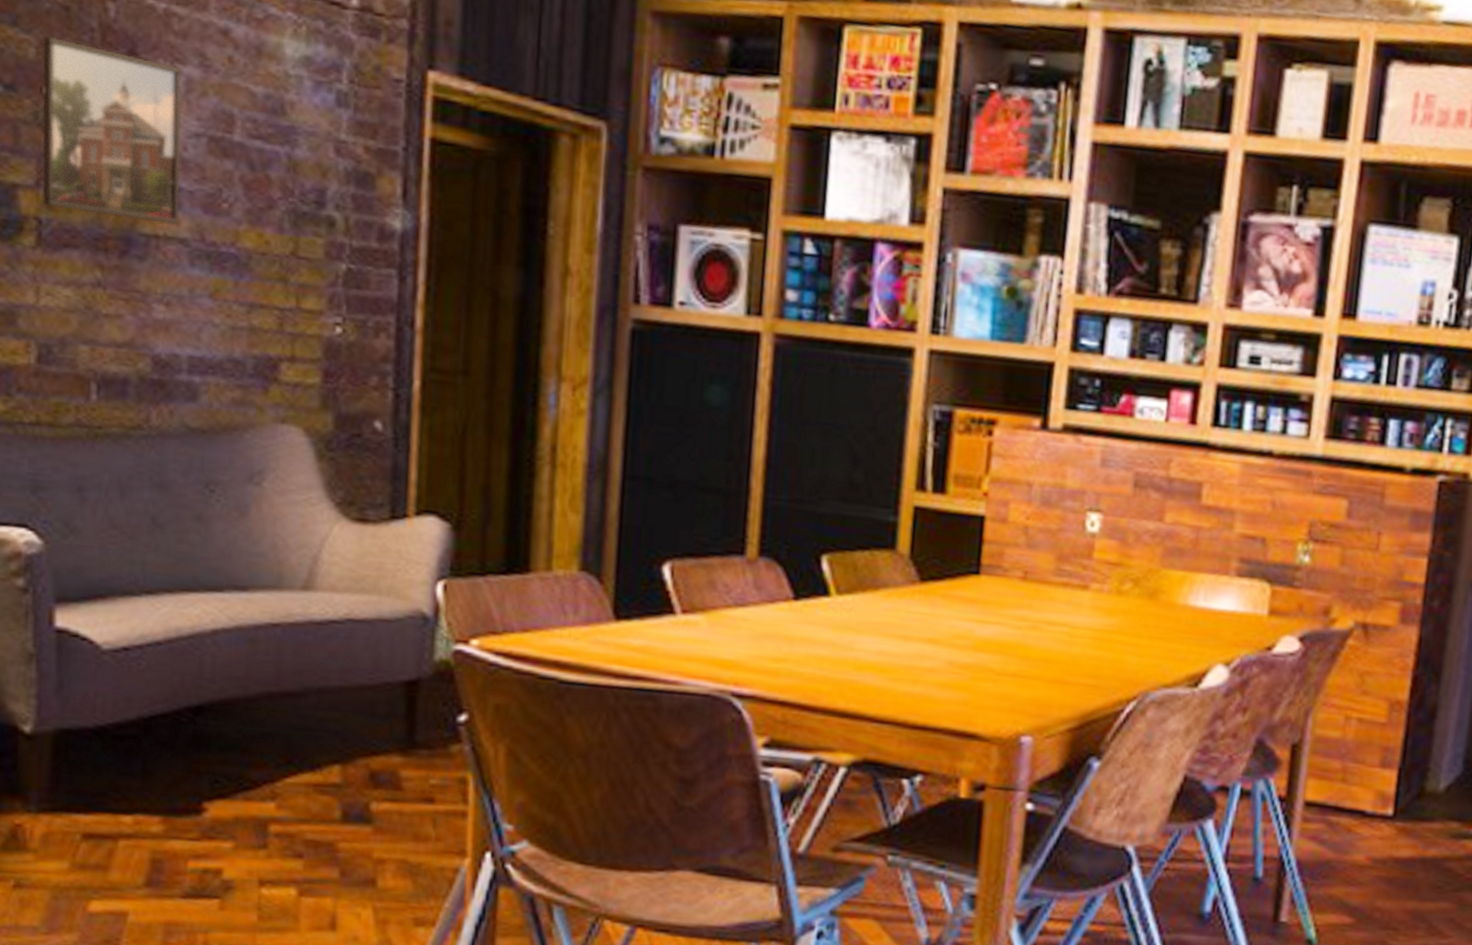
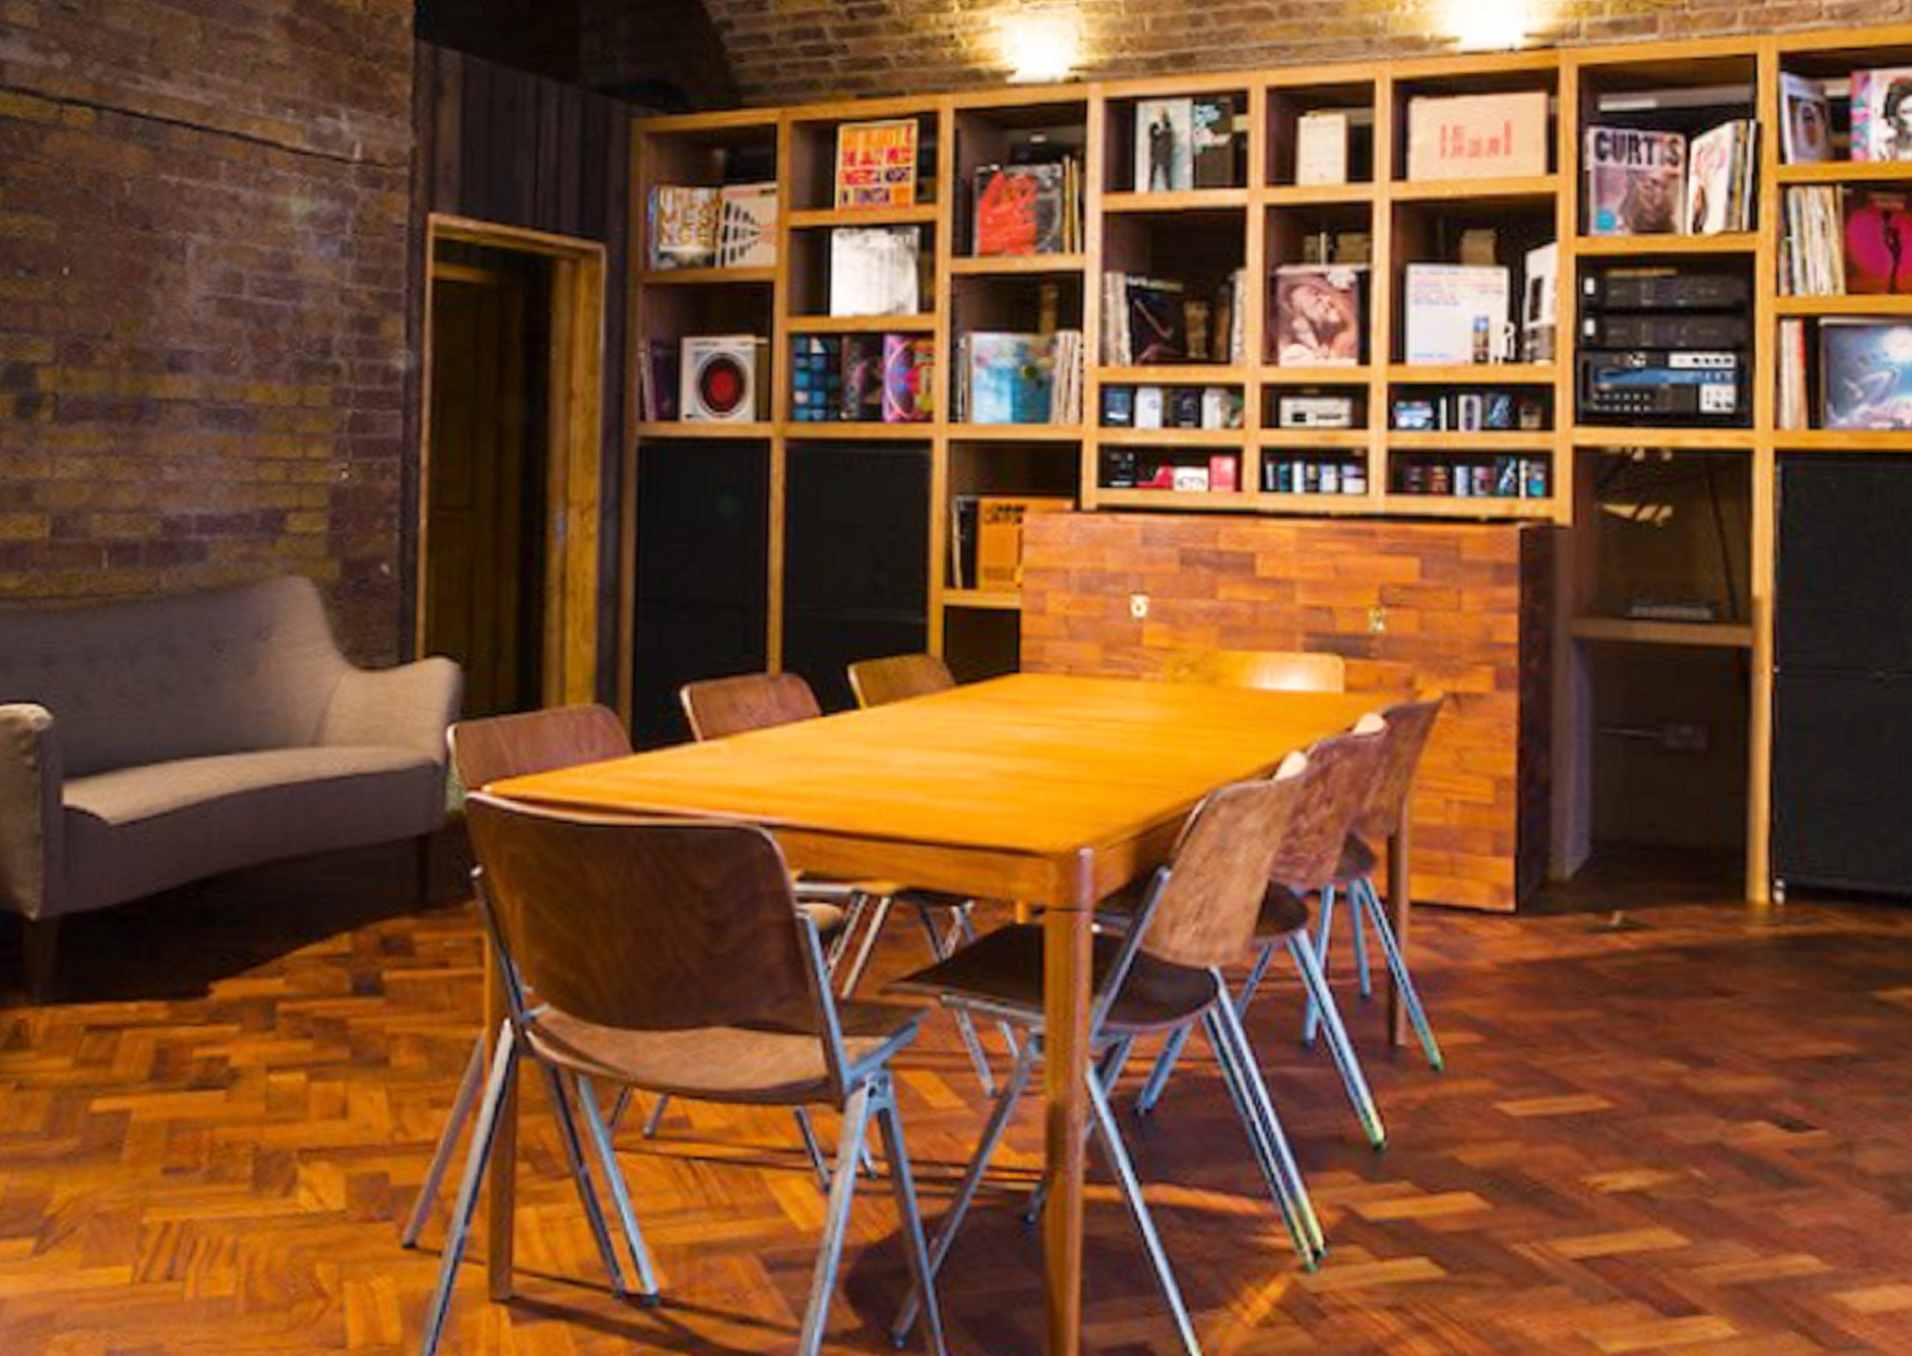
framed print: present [42,36,182,226] -> none [59,220,193,388]

